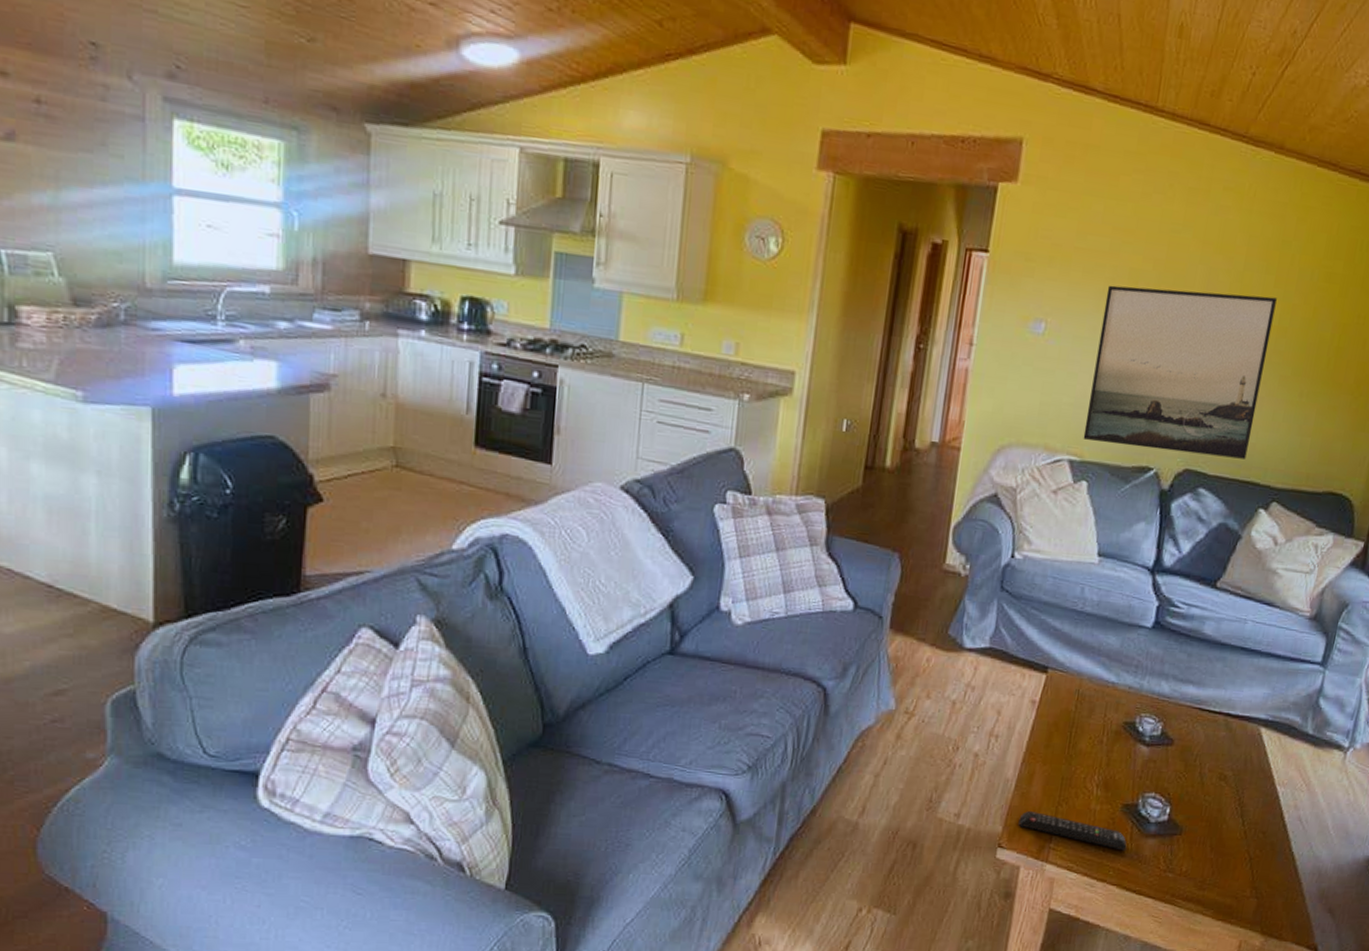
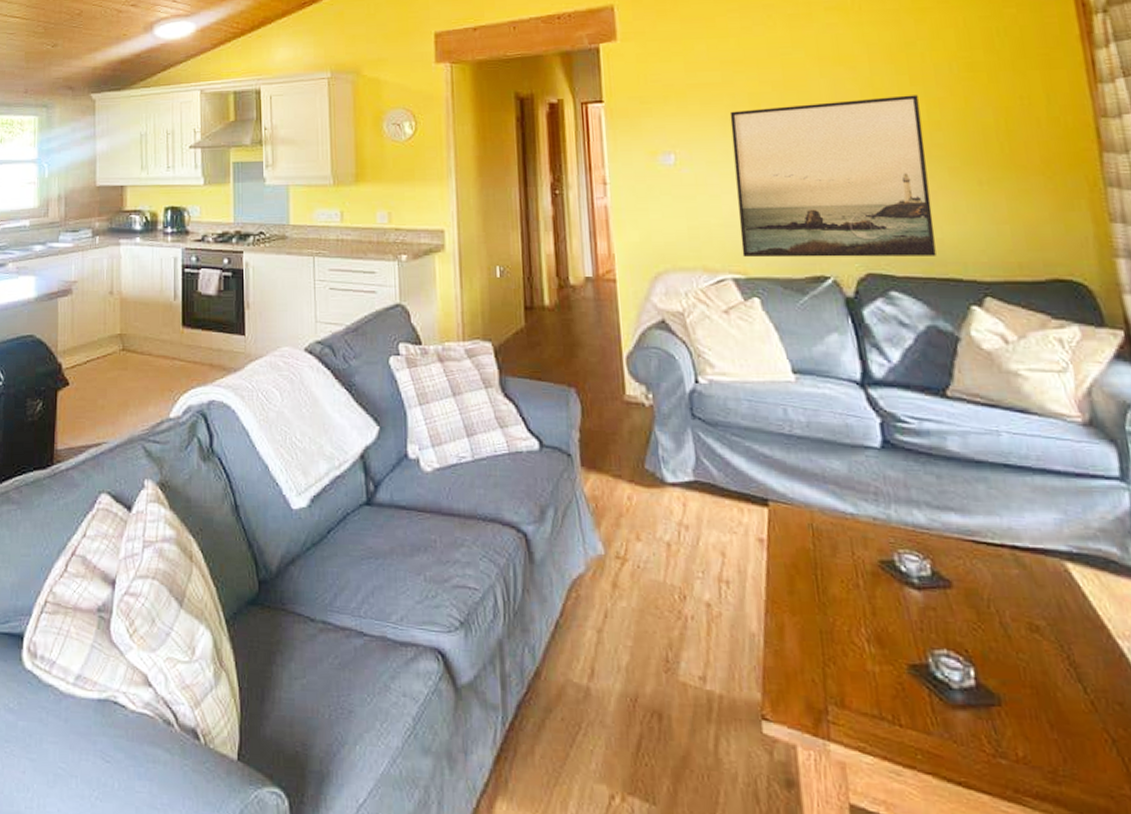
remote control: present [1018,810,1127,851] -> none [779,672,931,727]

